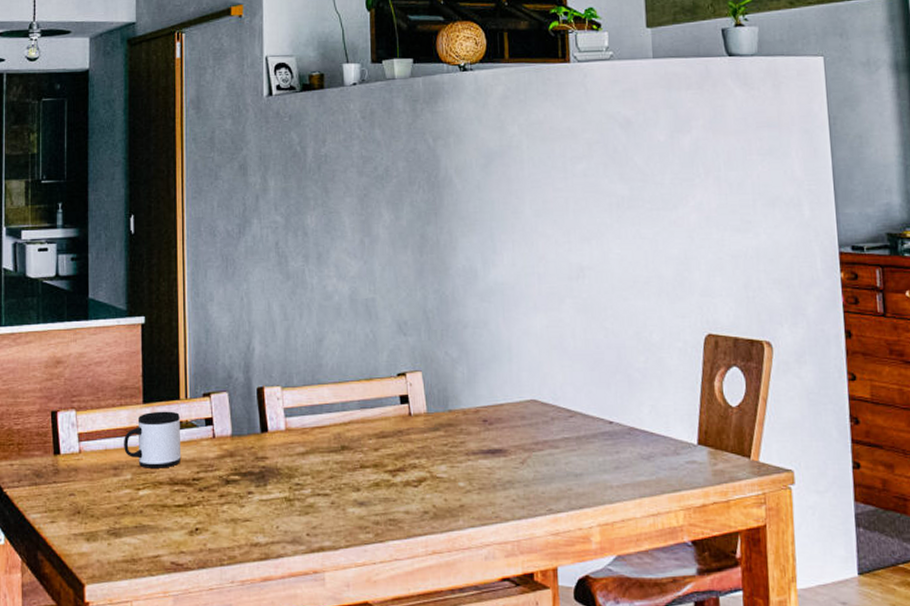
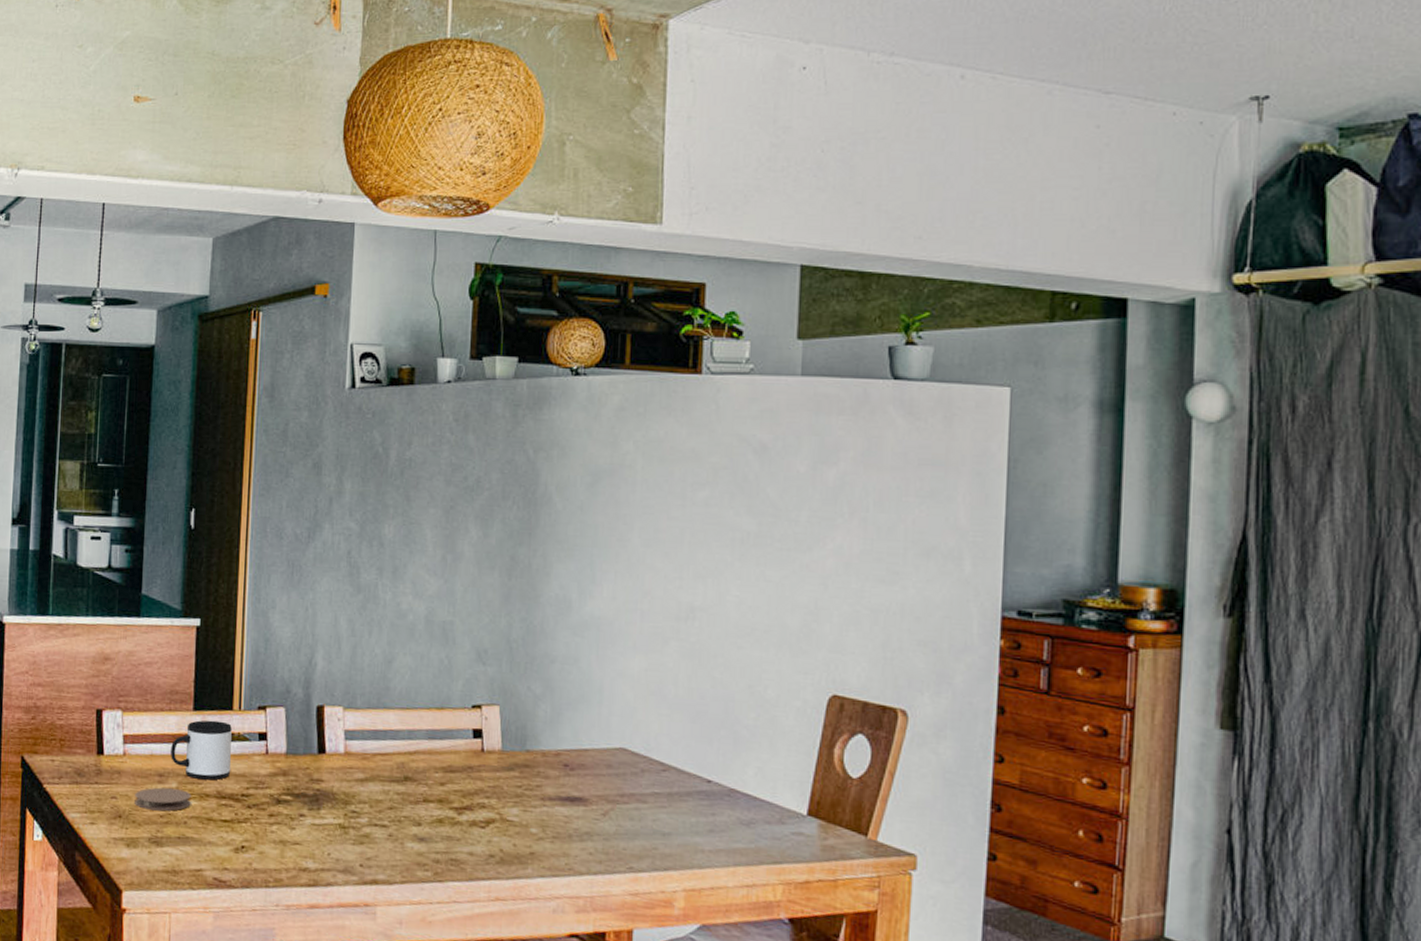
coaster: none [92,480,146,503] -> present [135,787,191,811]

